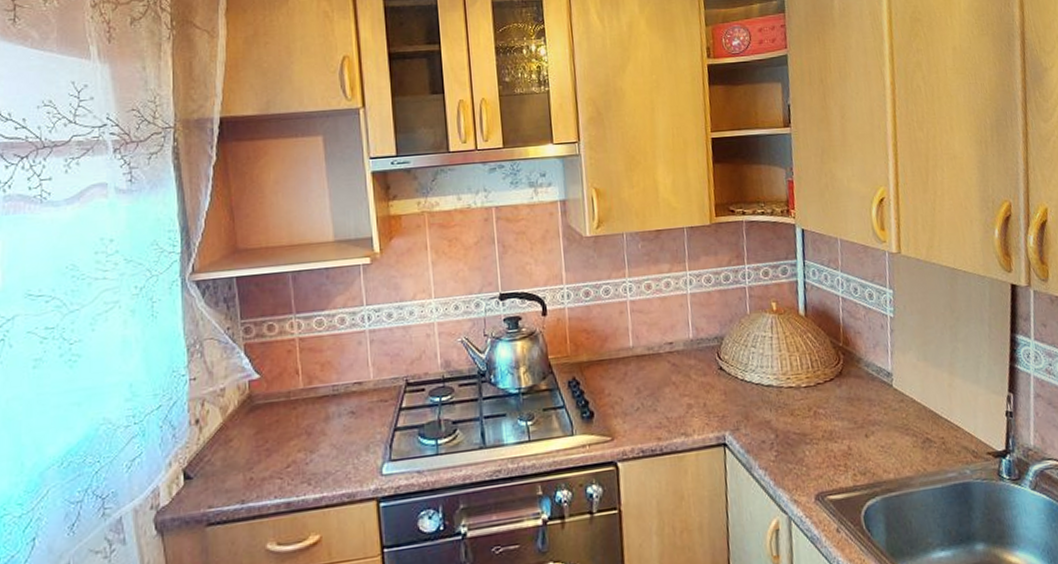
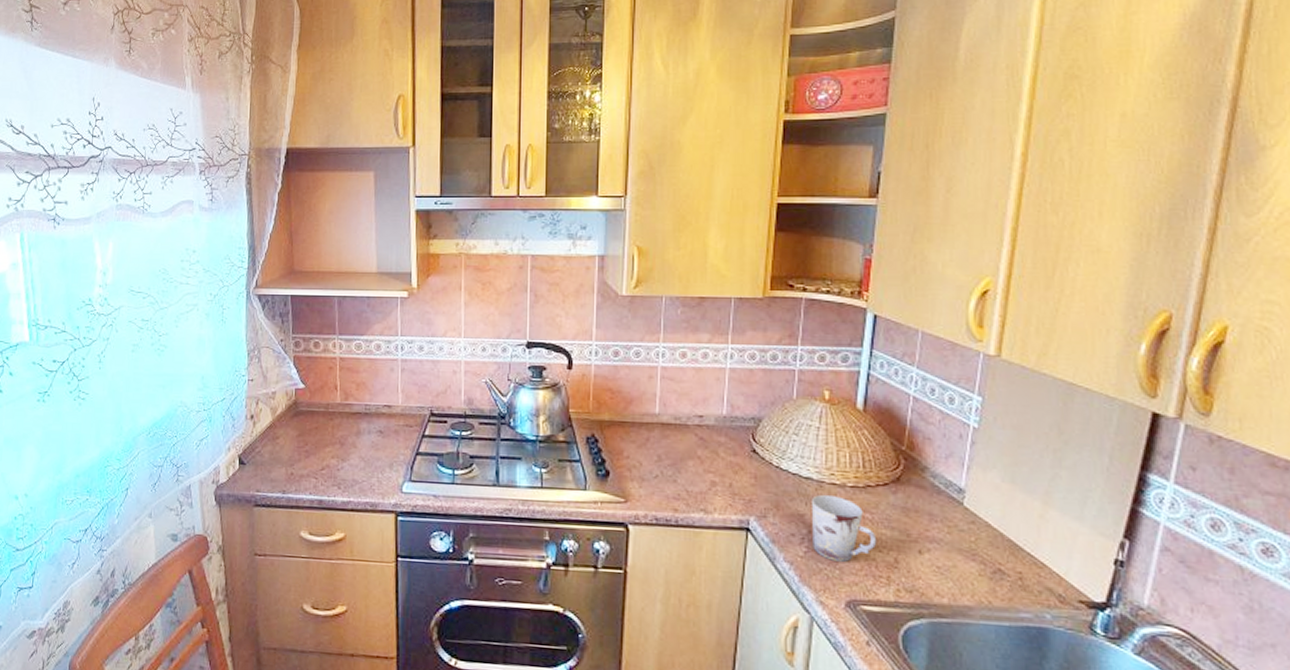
cup: none [775,397,832,459] -> present [812,494,877,562]

